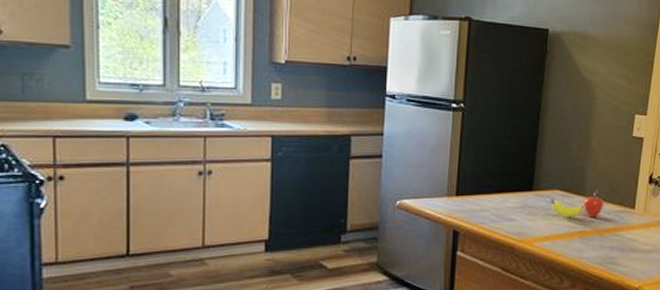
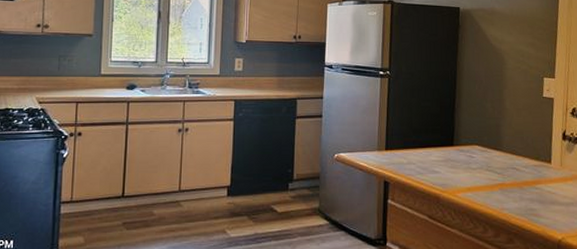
fruit: present [550,189,604,218] -> none [470,145,521,171]

